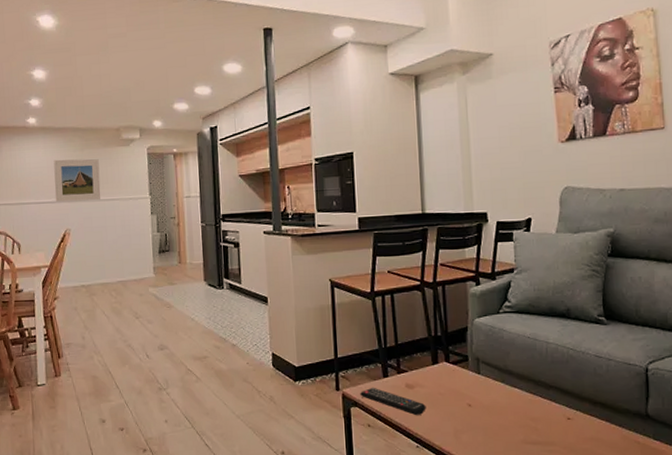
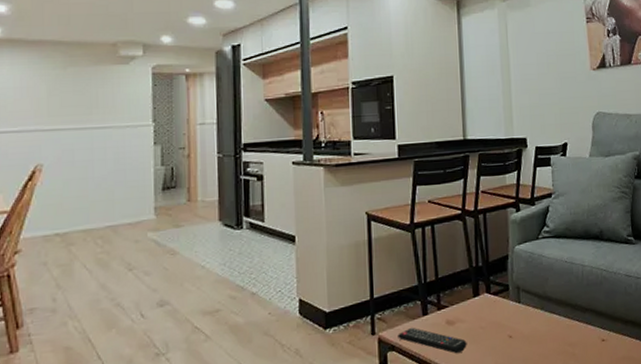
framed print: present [53,158,101,202] -> none [22,78,88,131]

